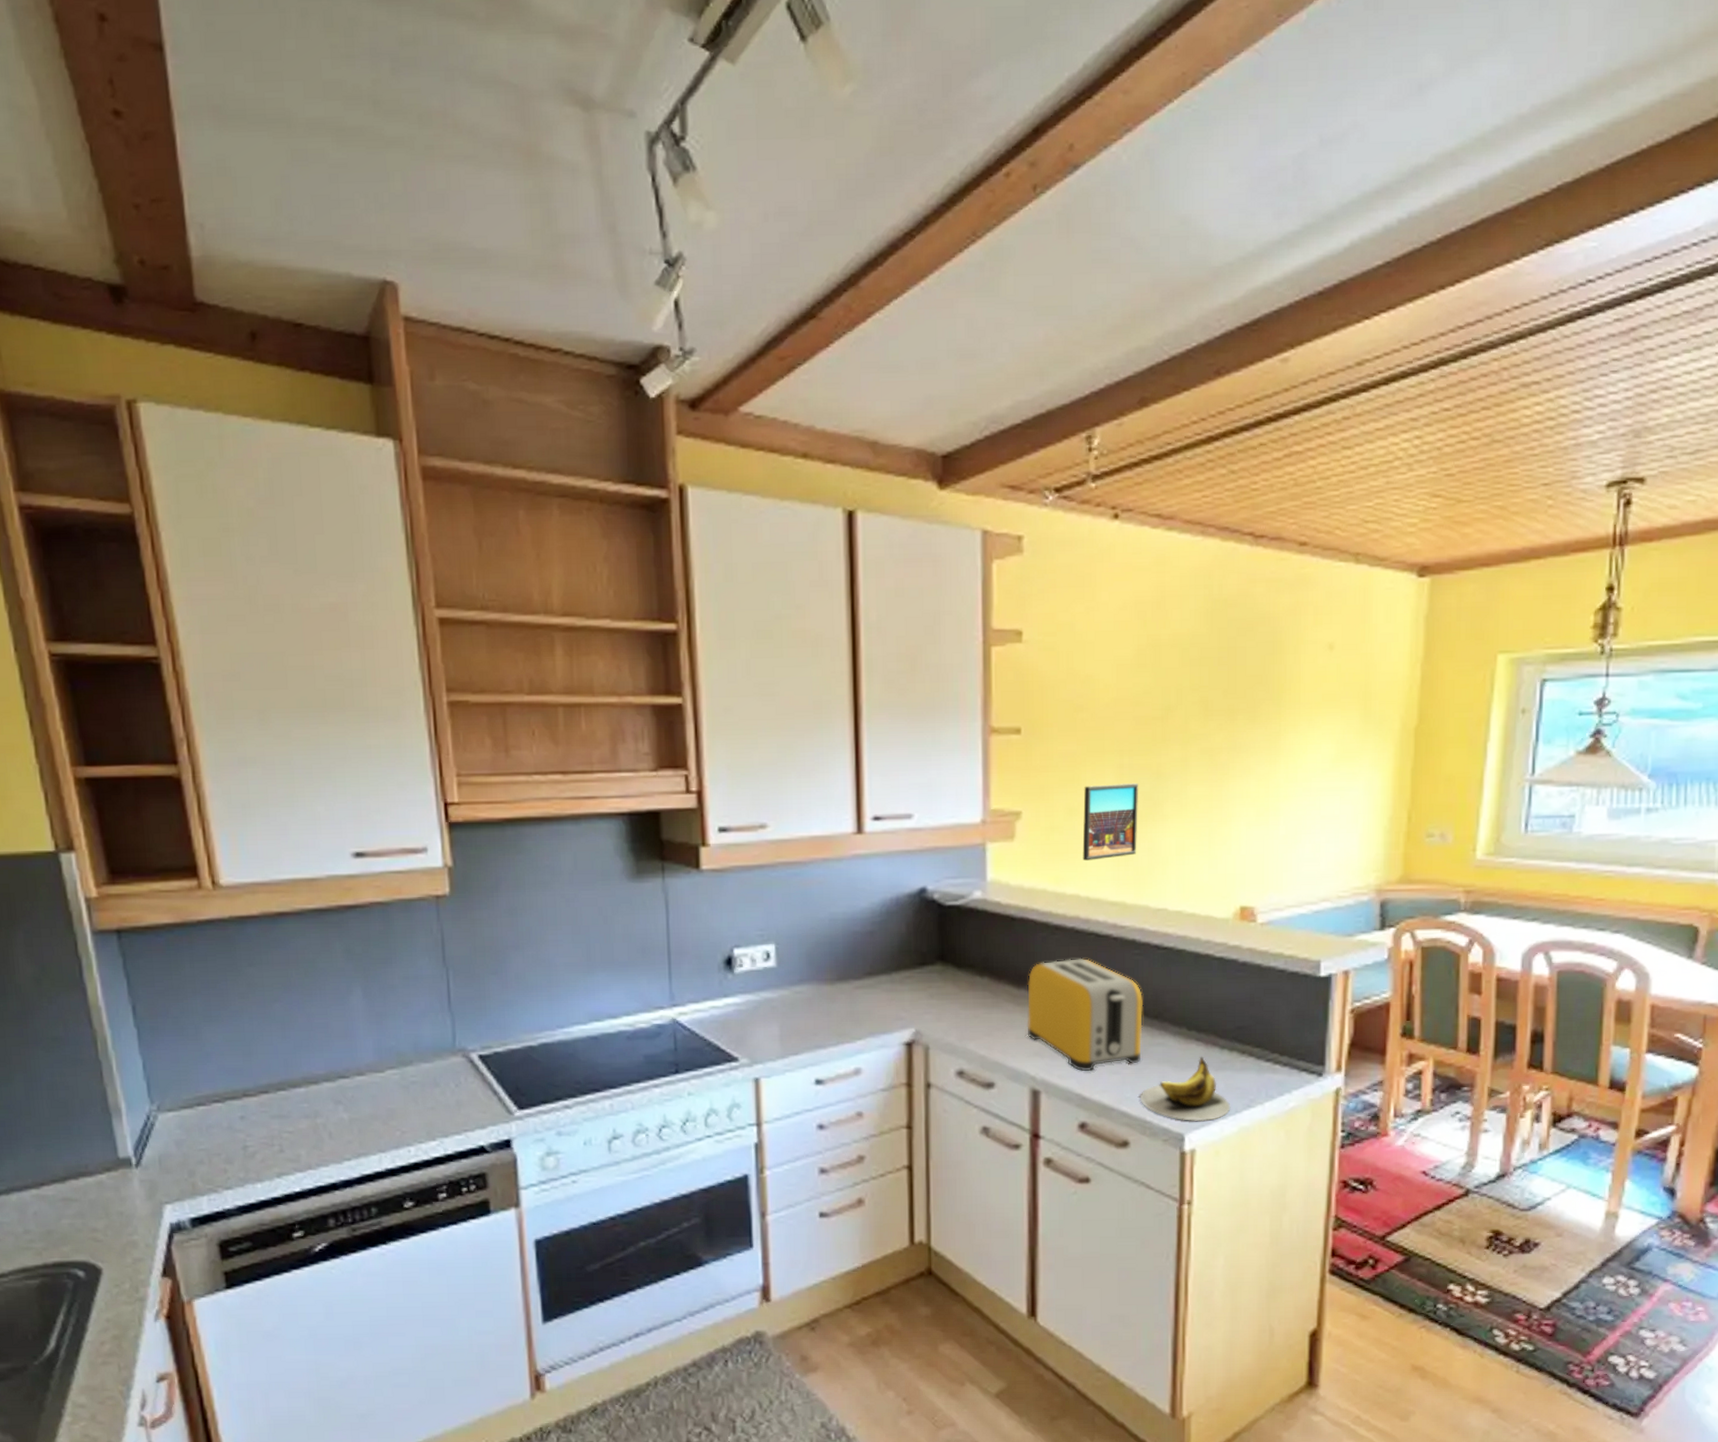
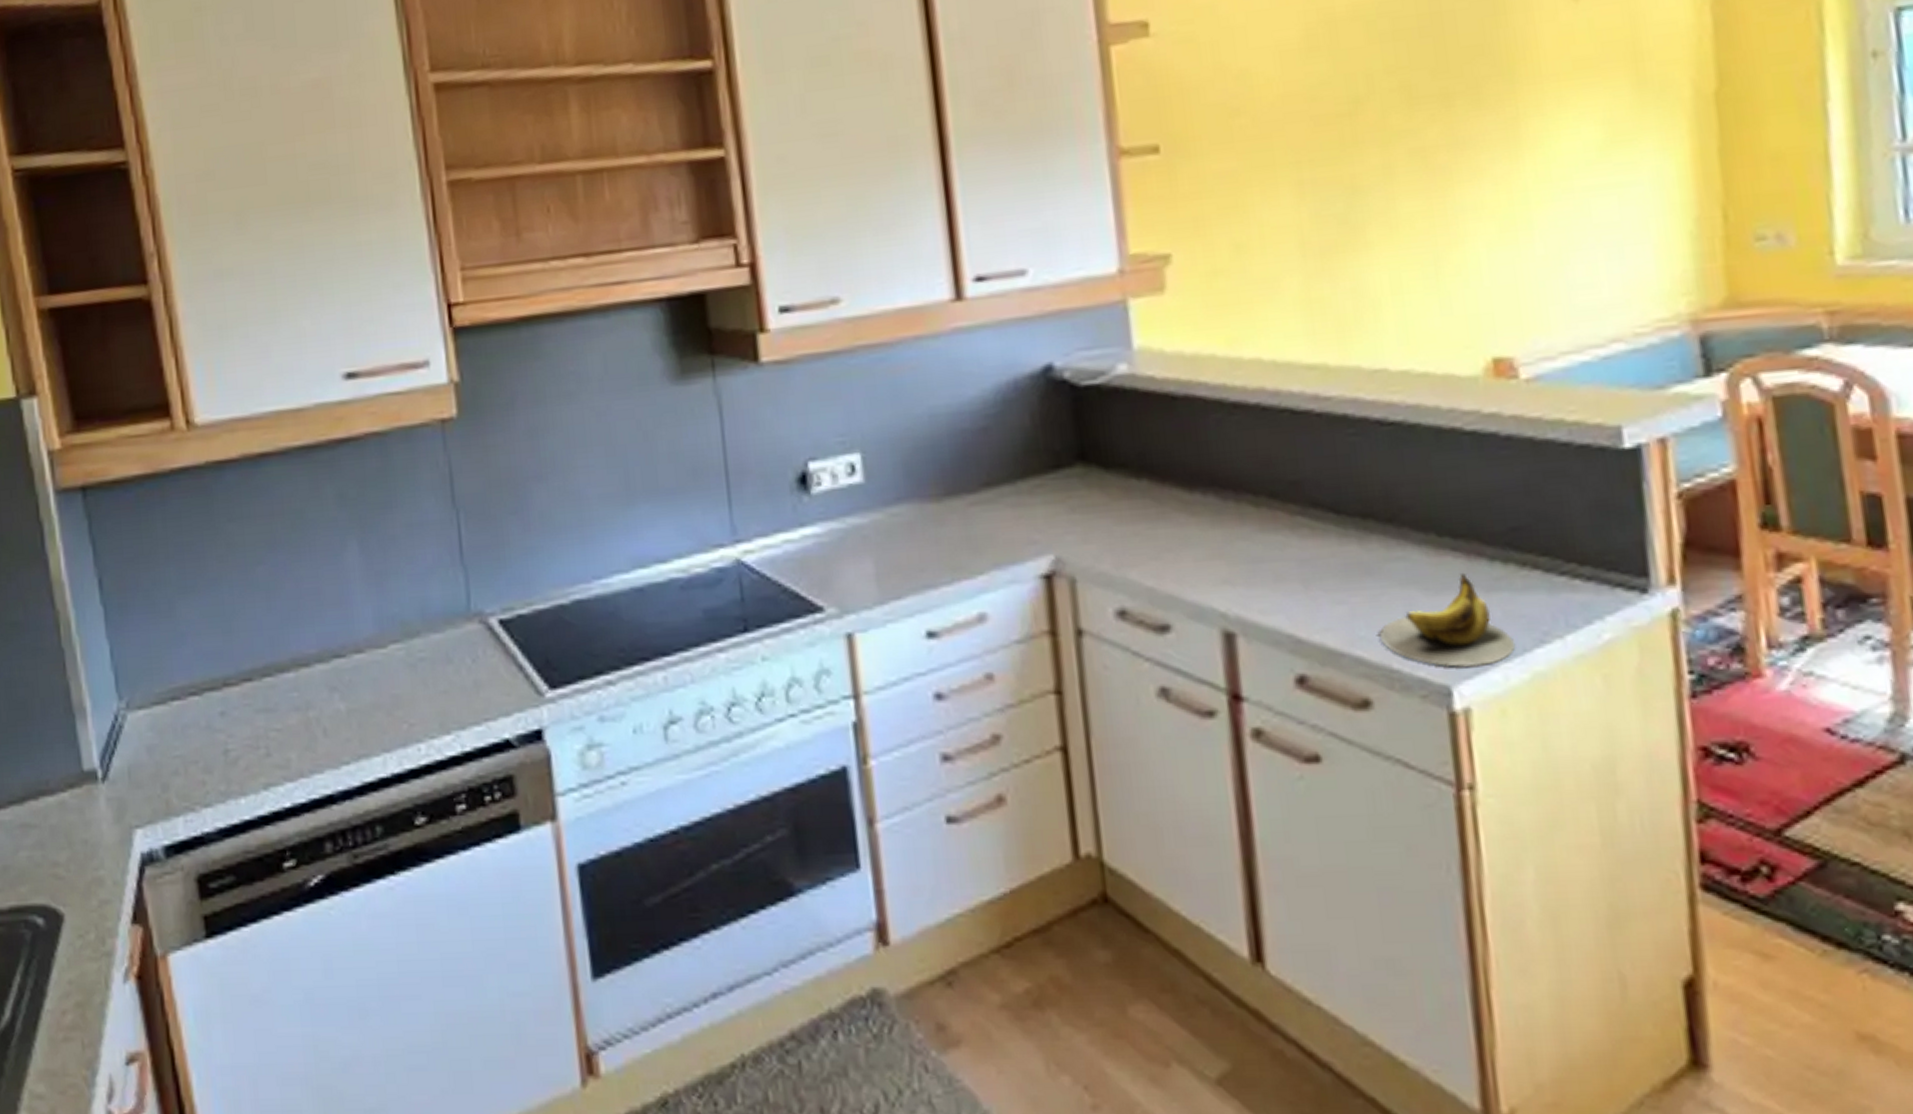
toaster: present [1027,958,1143,1072] -> none [1202,445,1375,603]
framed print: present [1082,783,1139,861] -> none [1253,203,1335,312]

